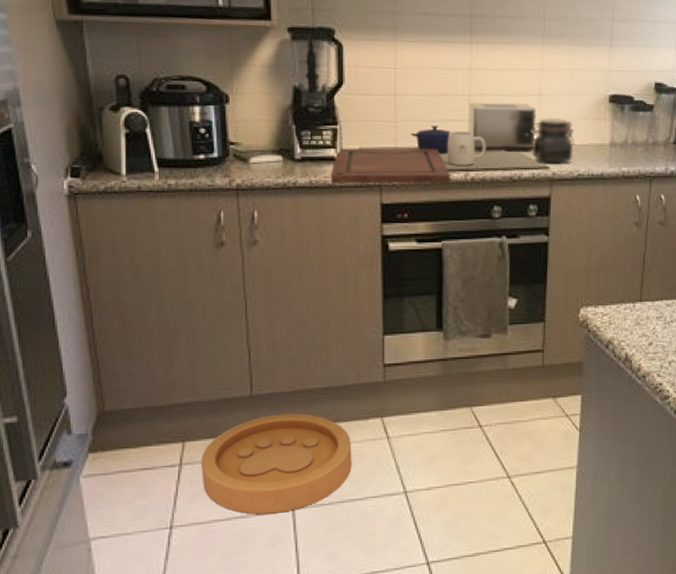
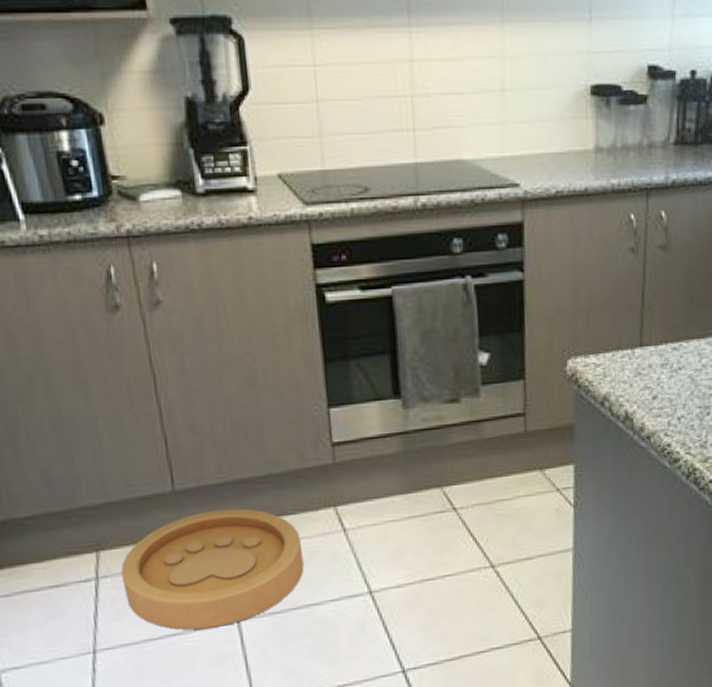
cutting board: present [330,148,450,184] -> none [244,168,396,222]
cooking pot: present [410,125,452,153] -> none [341,137,393,174]
mug: present [447,131,486,166] -> none [388,144,439,189]
toaster: present [468,102,537,152] -> none [412,103,500,170]
jar: present [530,118,575,163] -> none [492,120,550,179]

